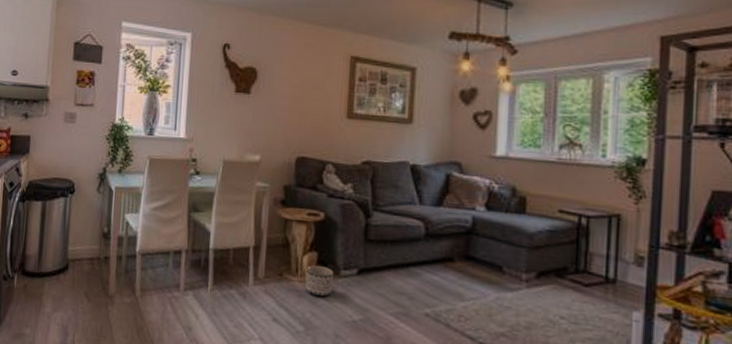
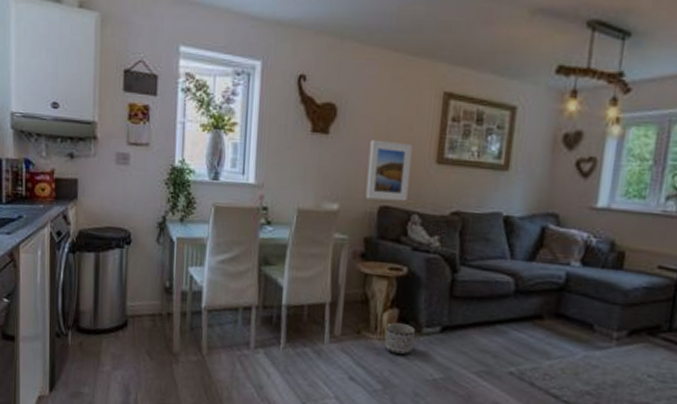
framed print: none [284,98,325,153] -> present [365,139,412,202]

